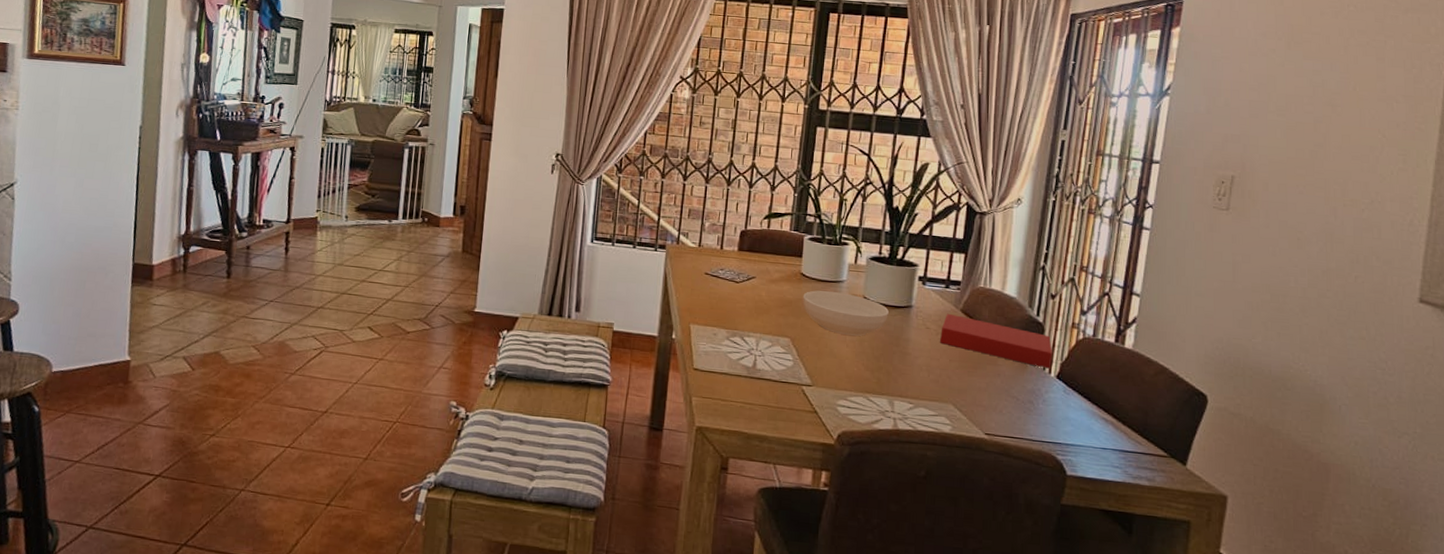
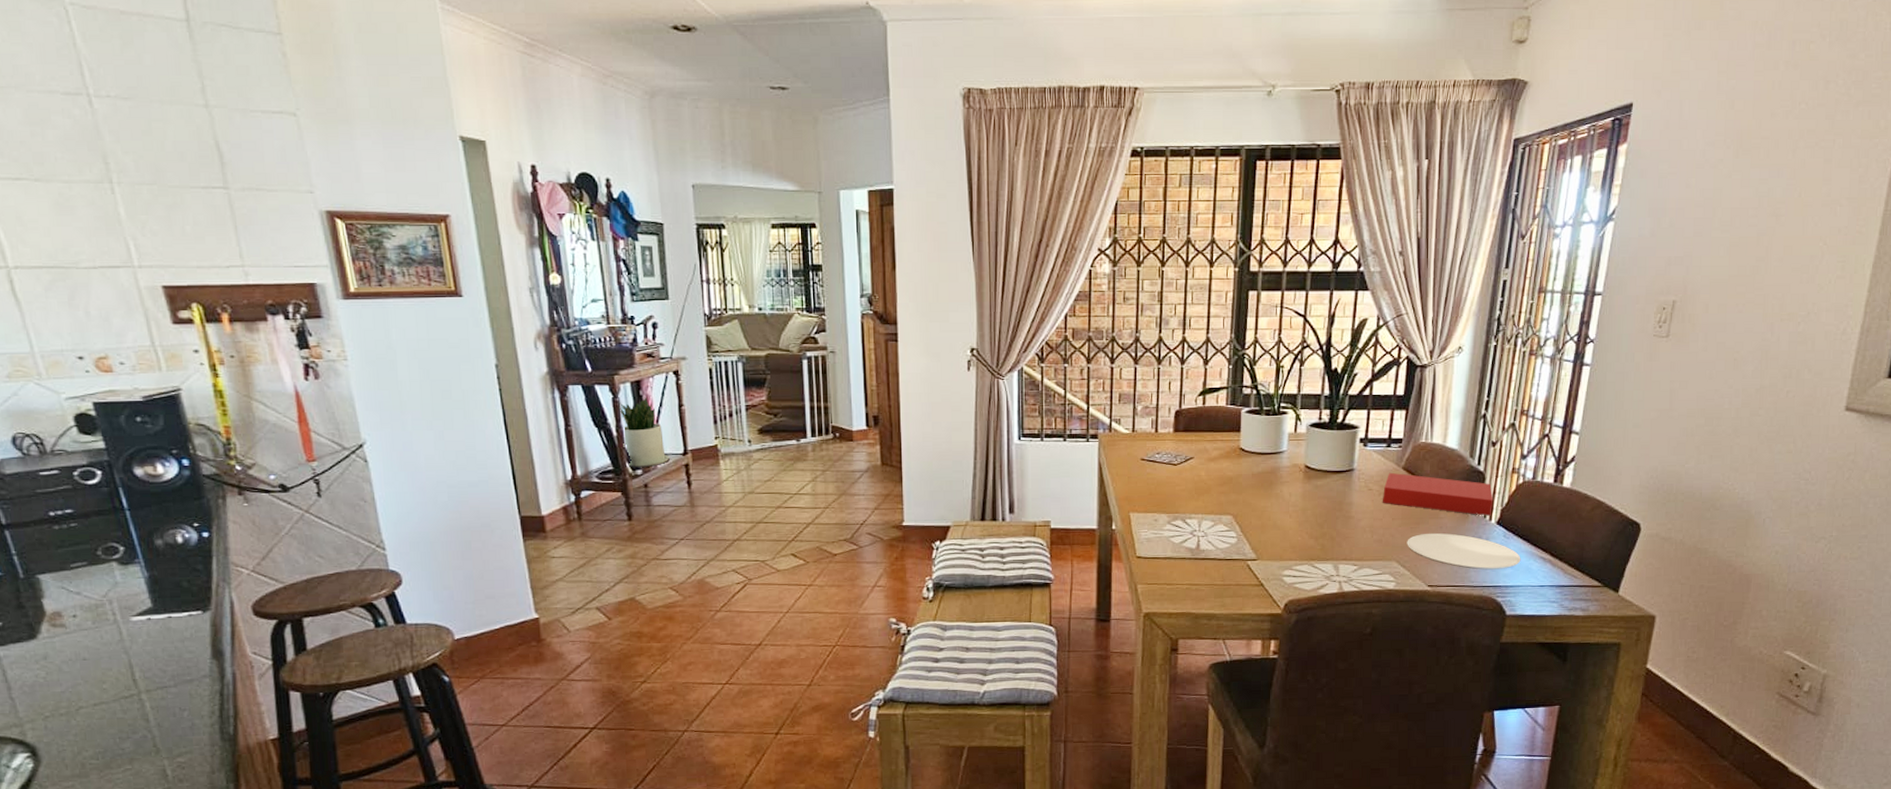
planter: none [234,167,274,231] -> present [618,397,670,468]
bowl: present [803,290,889,336] -> none [1243,464,1331,506]
plate: none [964,379,1082,427] -> present [1407,533,1521,571]

